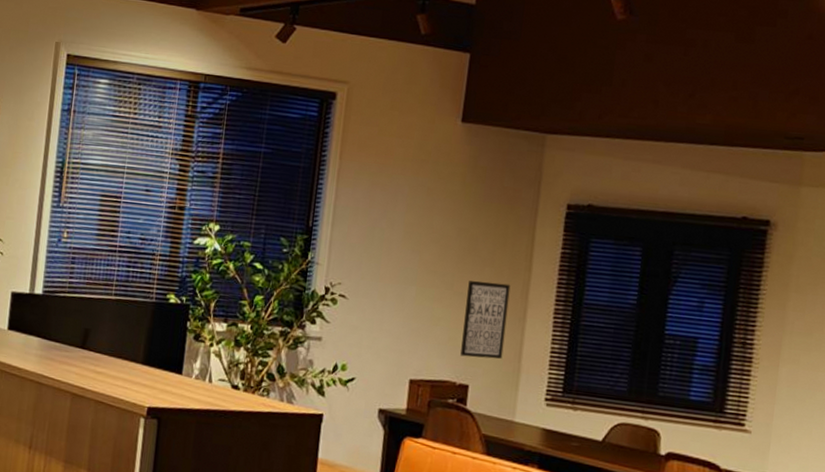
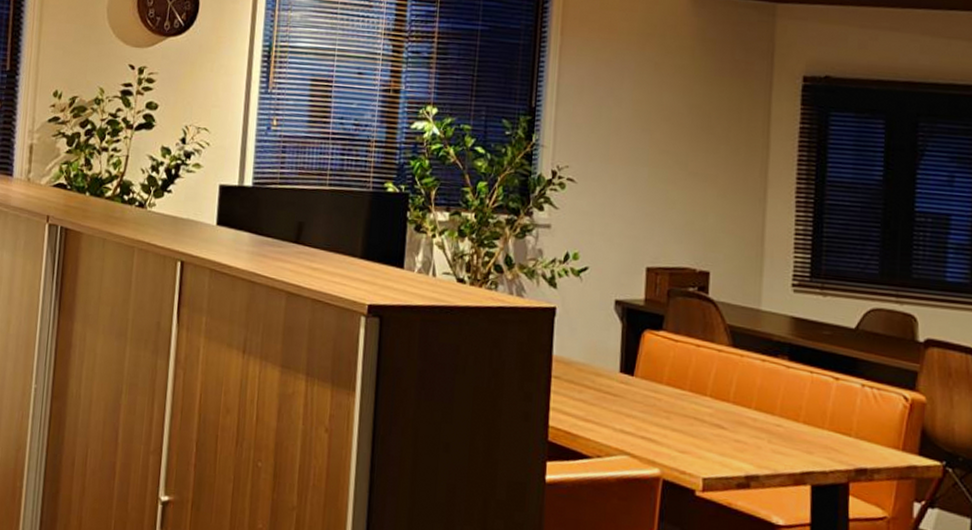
wall art: present [460,280,511,359] -> none [699,159,748,243]

